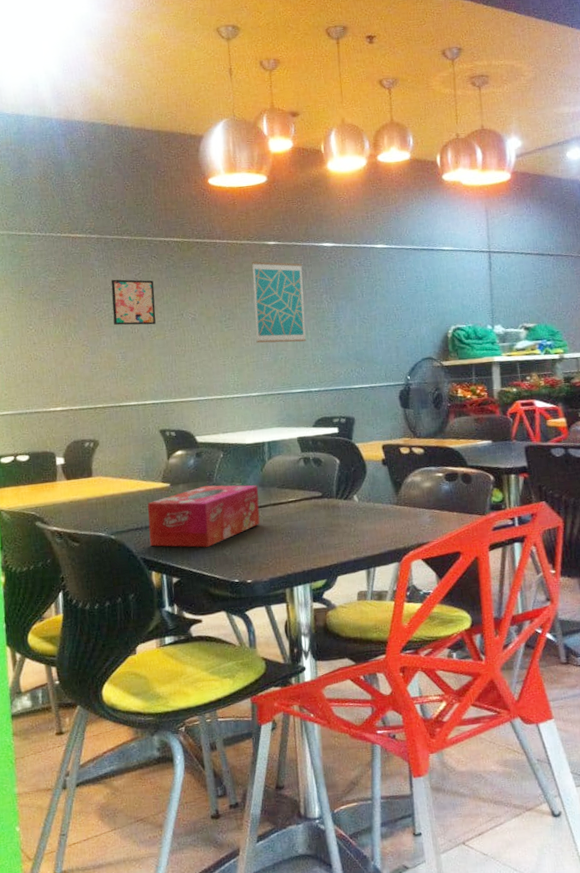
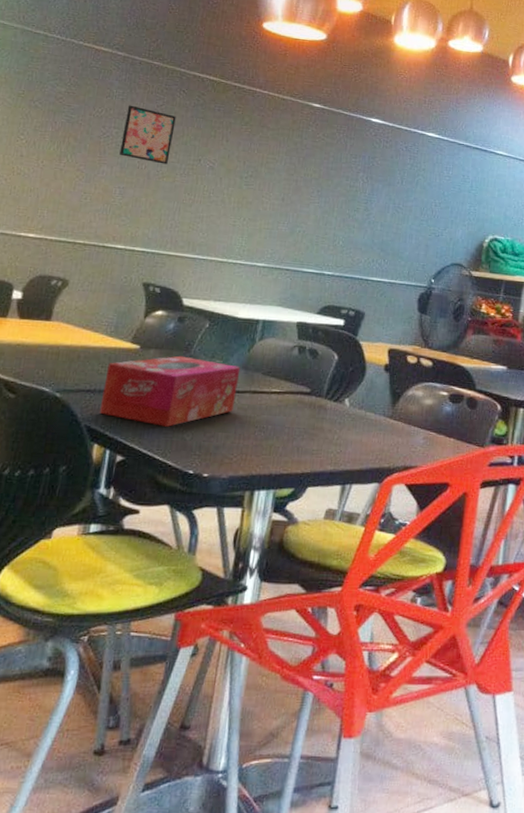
wall art: present [252,261,306,343] -> none [275,121,344,219]

